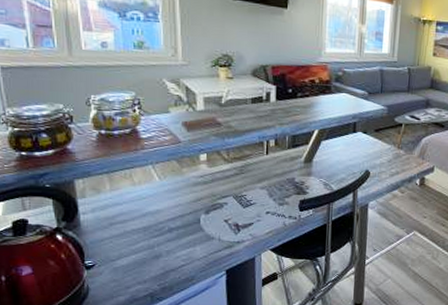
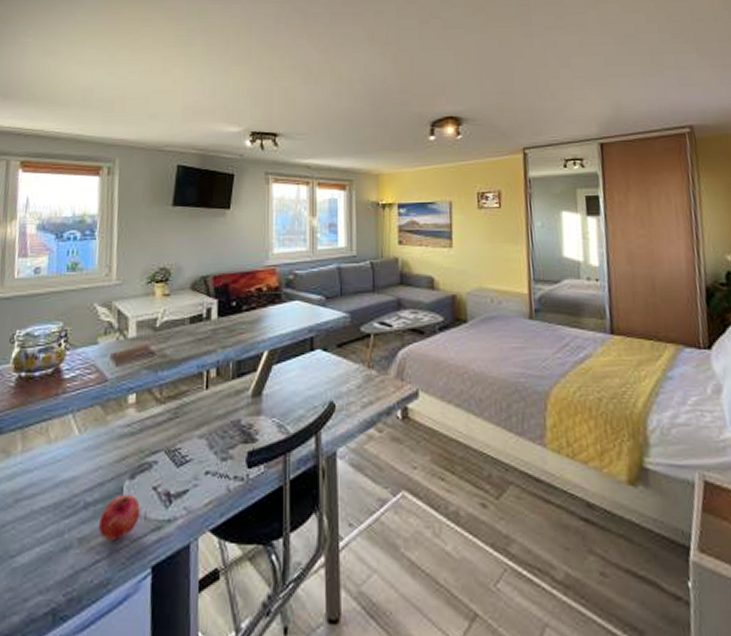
fruit: none [183,224,215,253] -> present [99,494,140,541]

